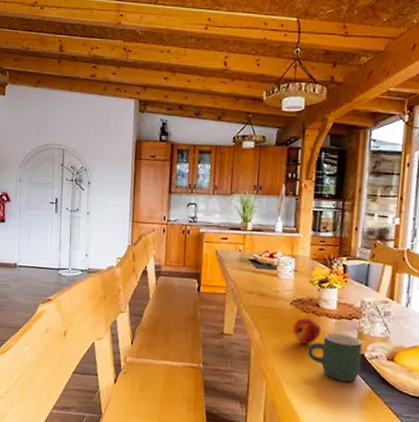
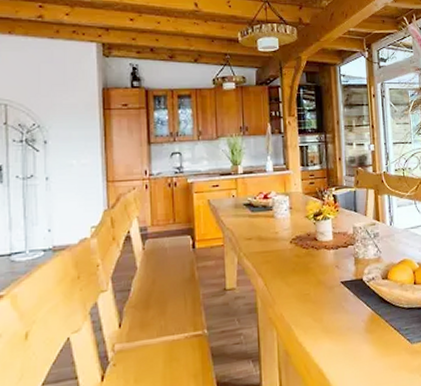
apple: present [292,317,322,344] -> none [295,253,322,281]
mug: present [307,332,363,383] -> none [312,262,361,311]

